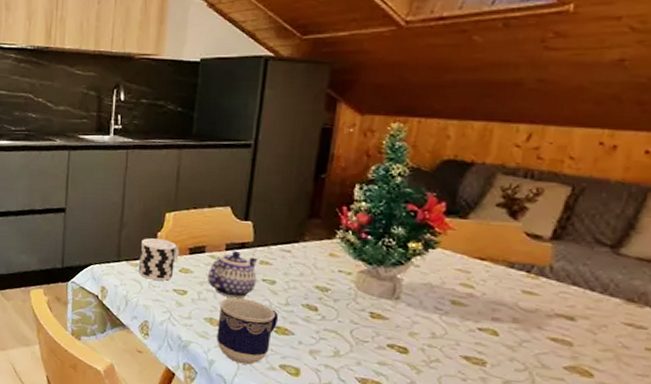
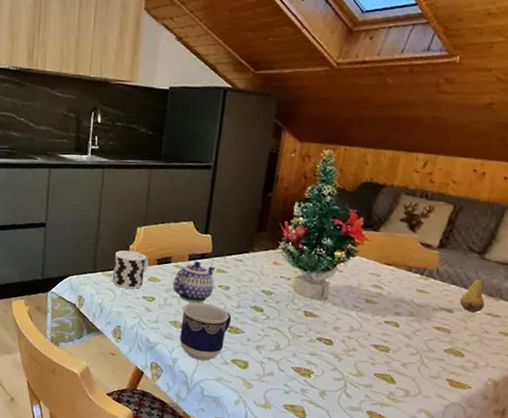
fruit: none [585,268,622,322] -> present [460,270,485,313]

